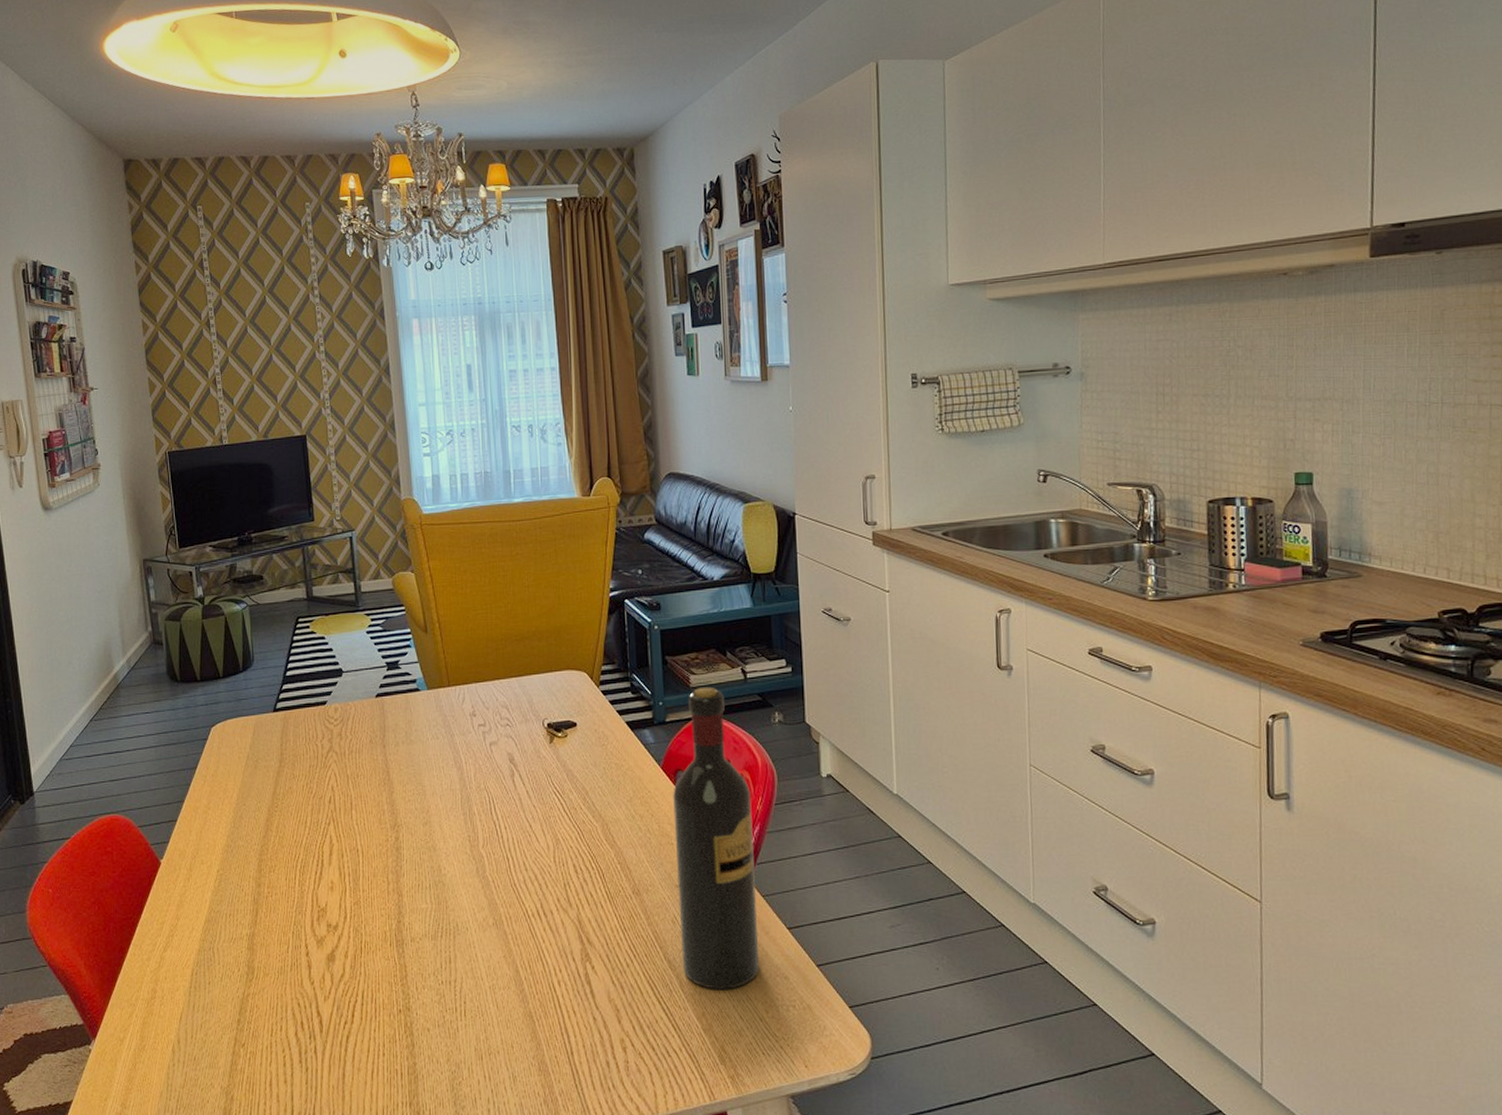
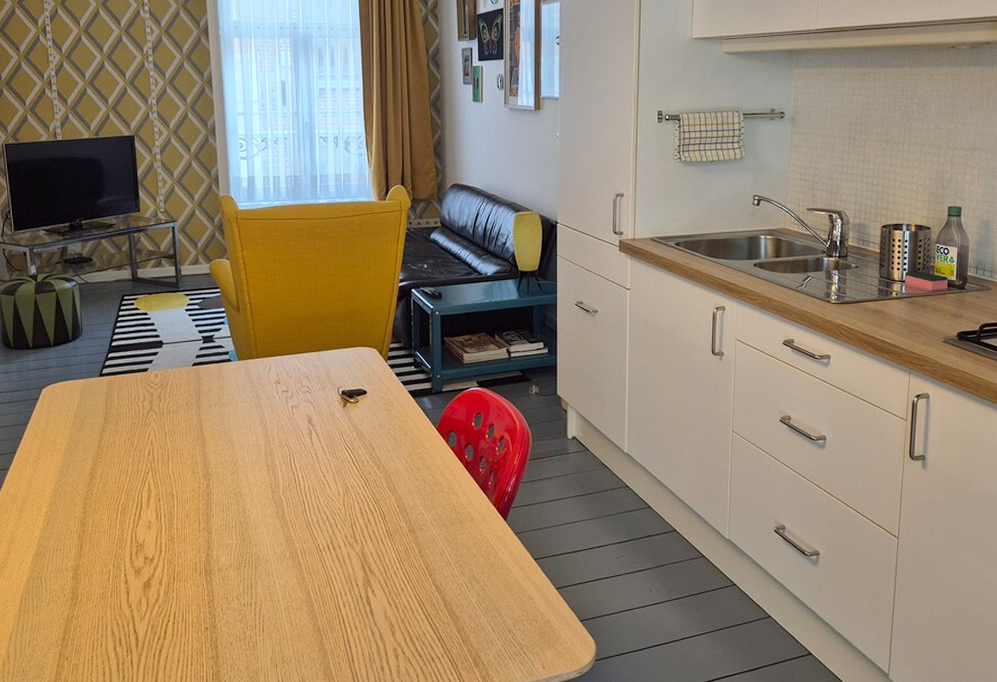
wine bottle: present [673,687,760,989] -> none [445,363,511,608]

